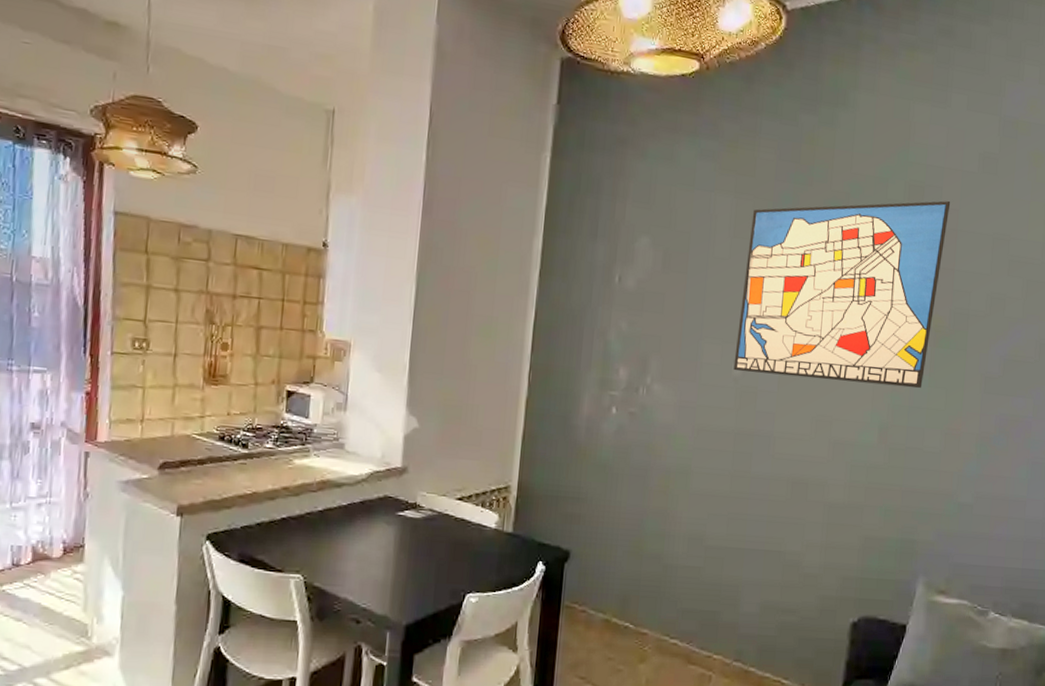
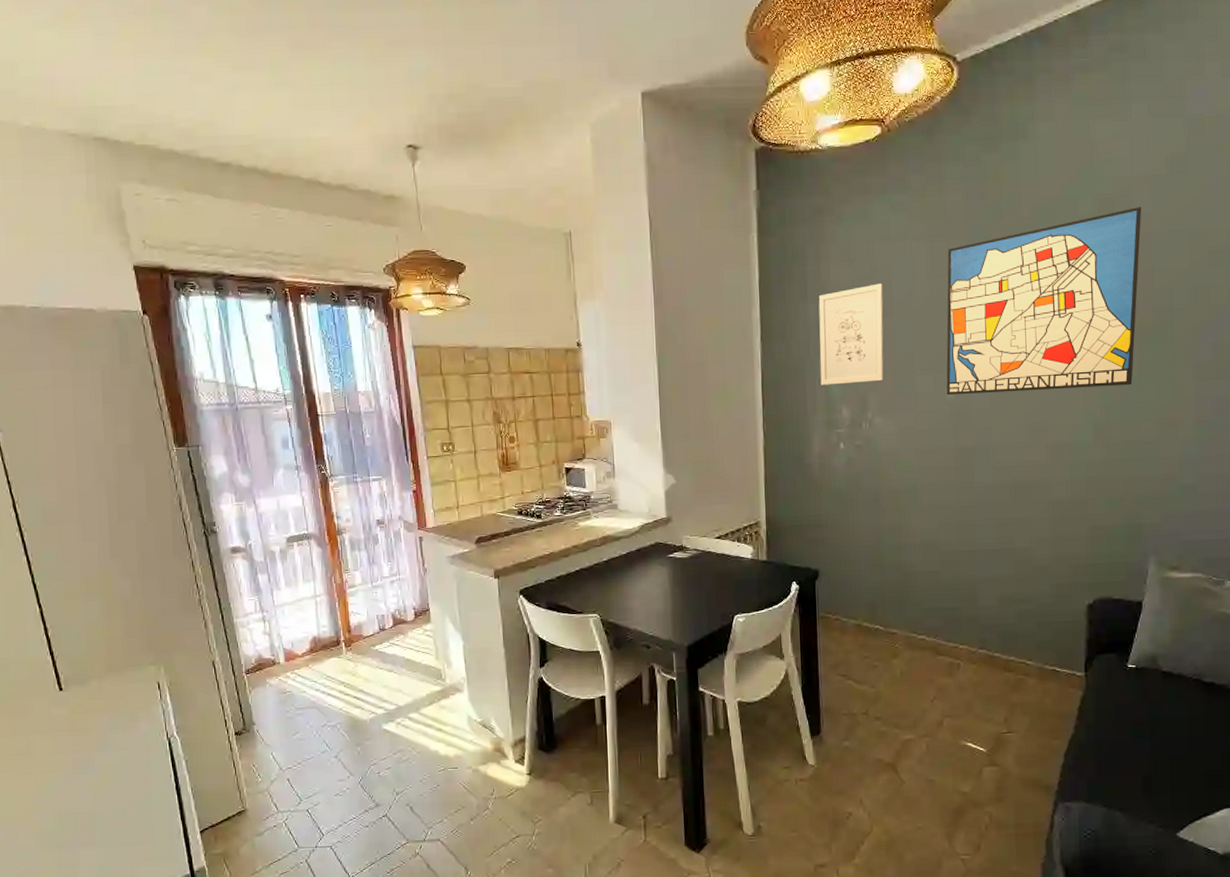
wall art: none [599,233,680,343] -> present [818,283,884,385]

